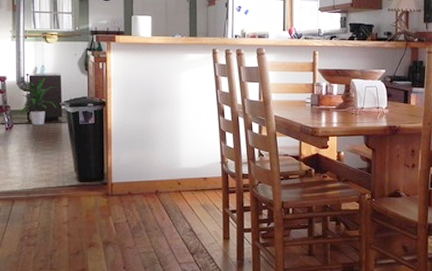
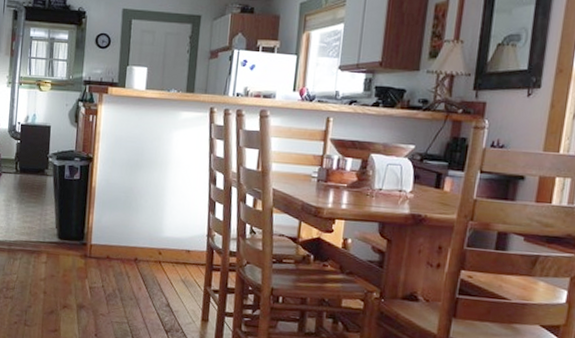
indoor plant: present [21,77,56,125] -> none [10,127,45,177]

